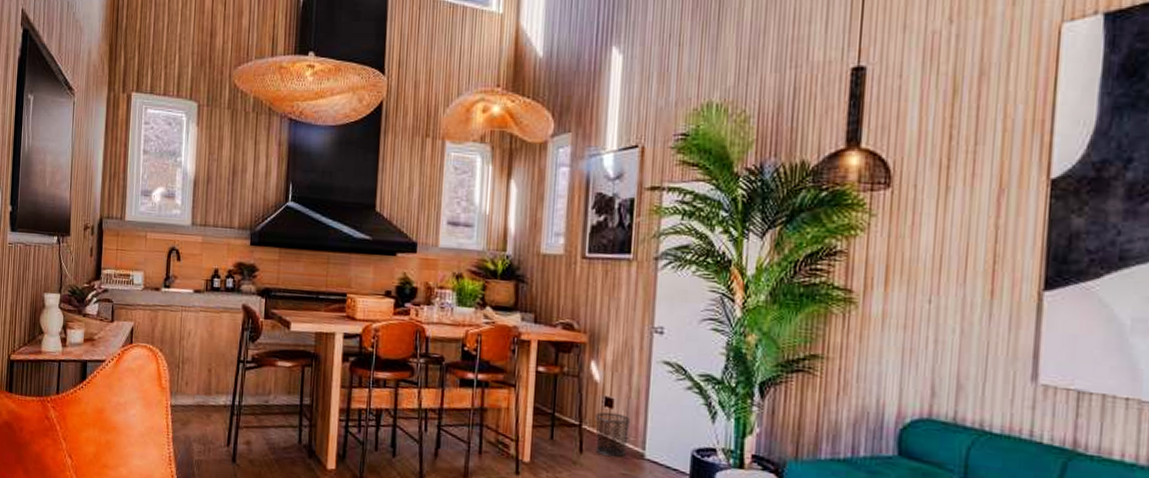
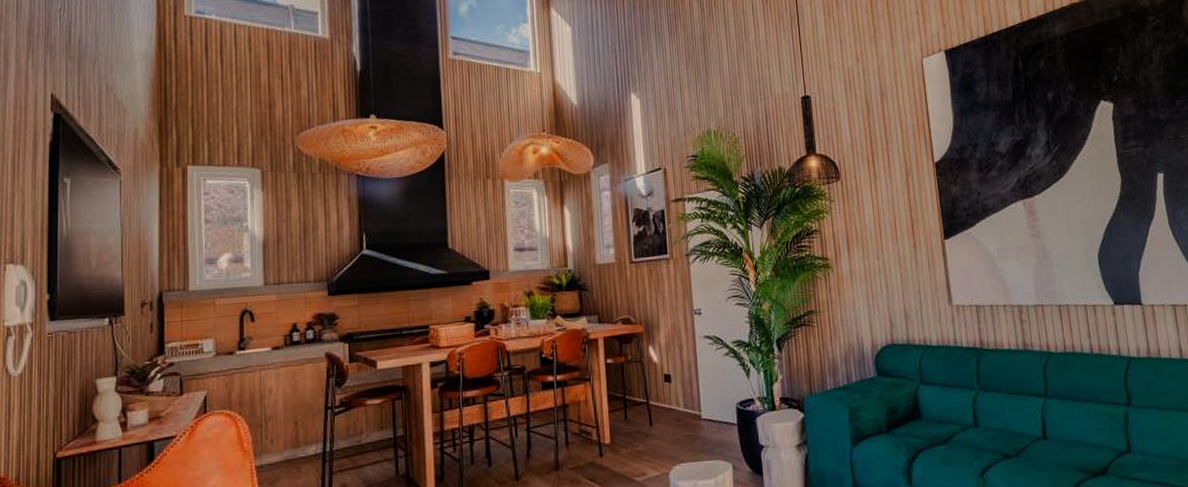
waste bin: present [594,412,630,458] -> none [657,385,687,424]

